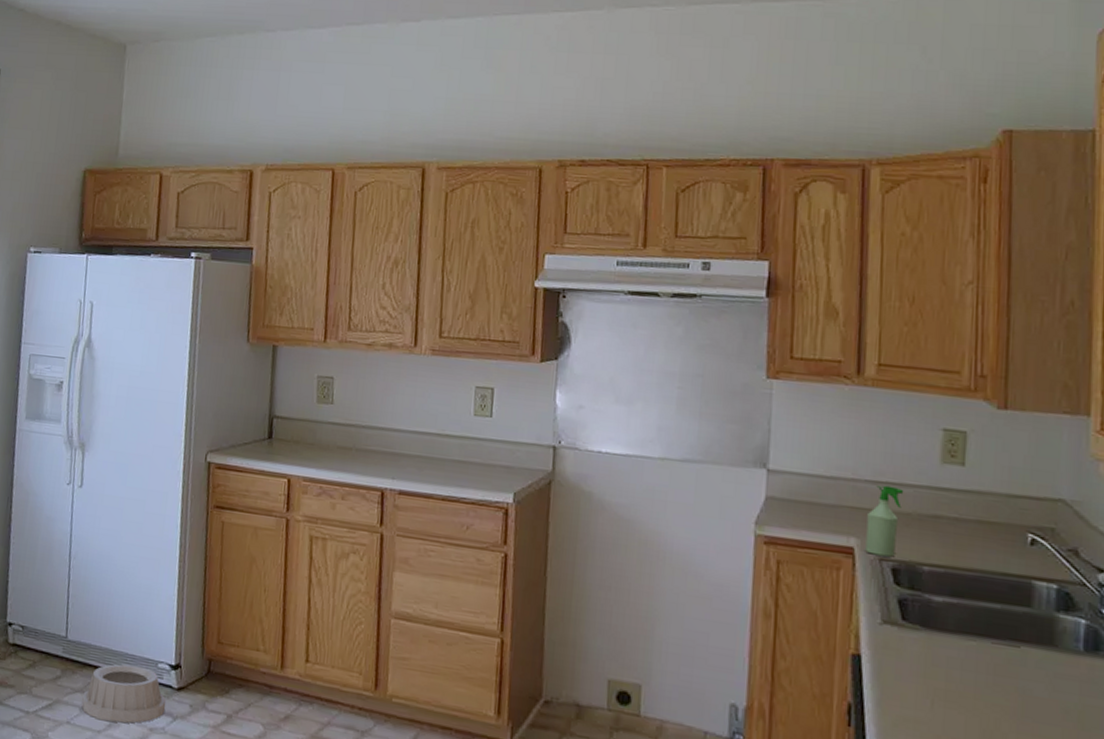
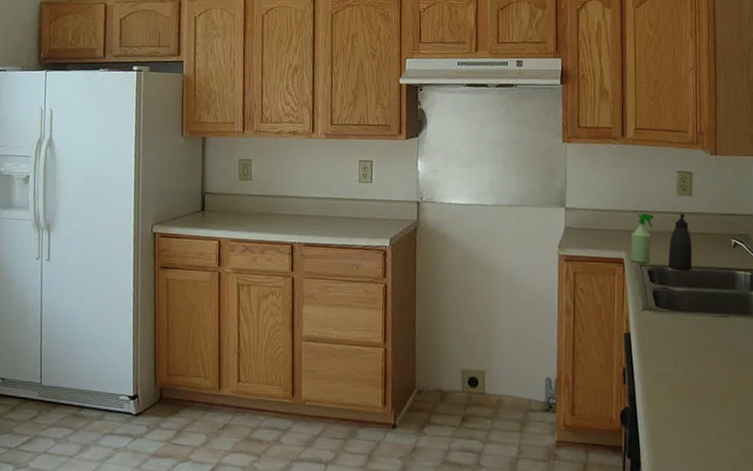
pet bowl: present [81,664,167,724] -> none [56,399,127,448]
soap dispenser: none [923,489,964,573] -> present [668,213,693,270]

